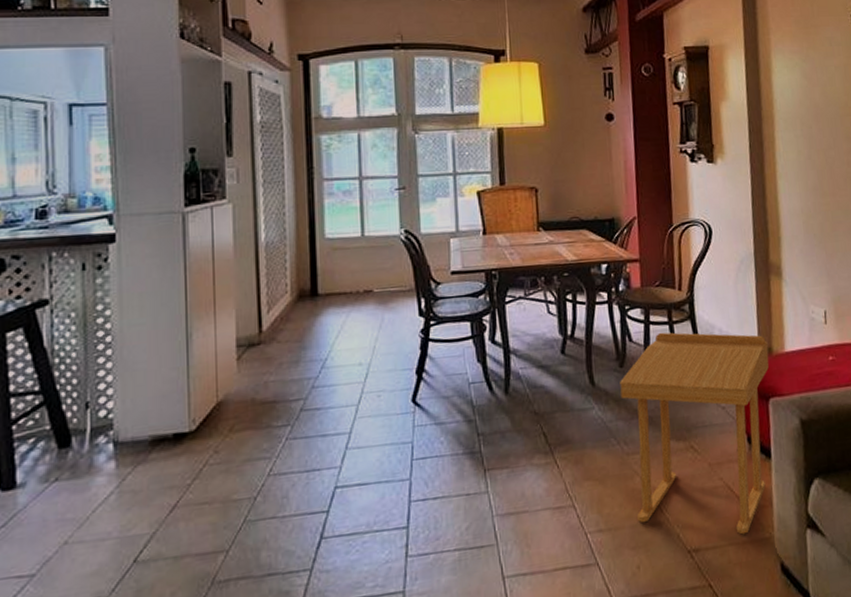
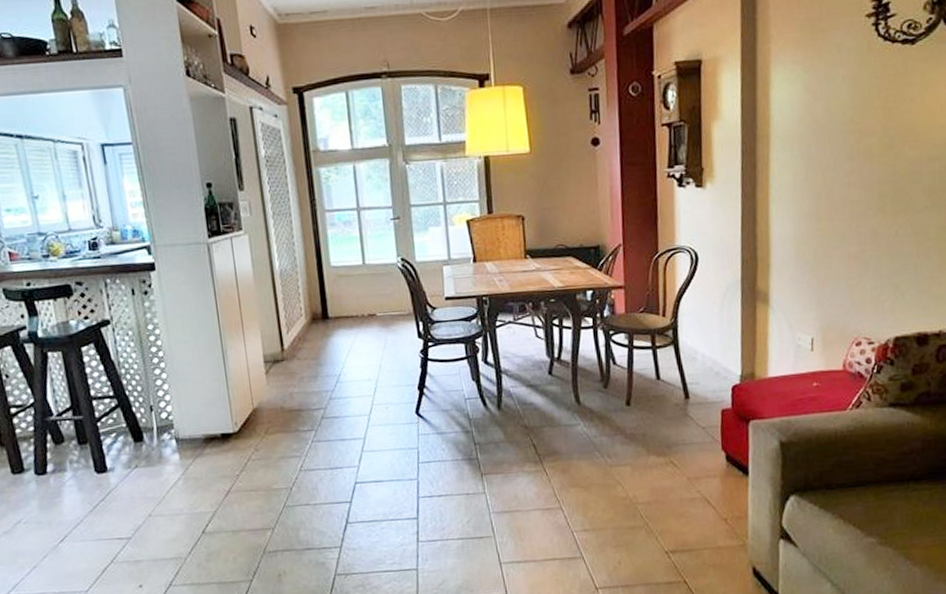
side table: present [620,332,769,535] -> none [604,356,751,541]

